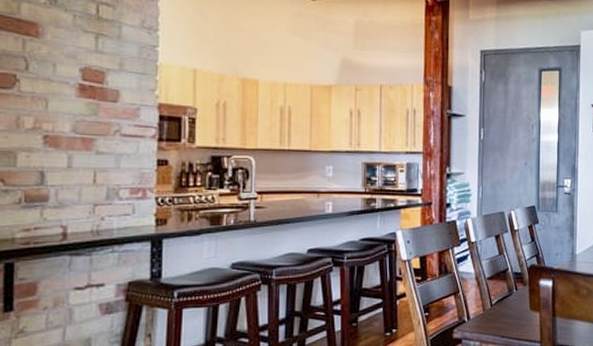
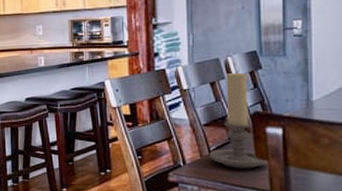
candle holder: none [491,226,541,321] -> present [209,72,270,169]

